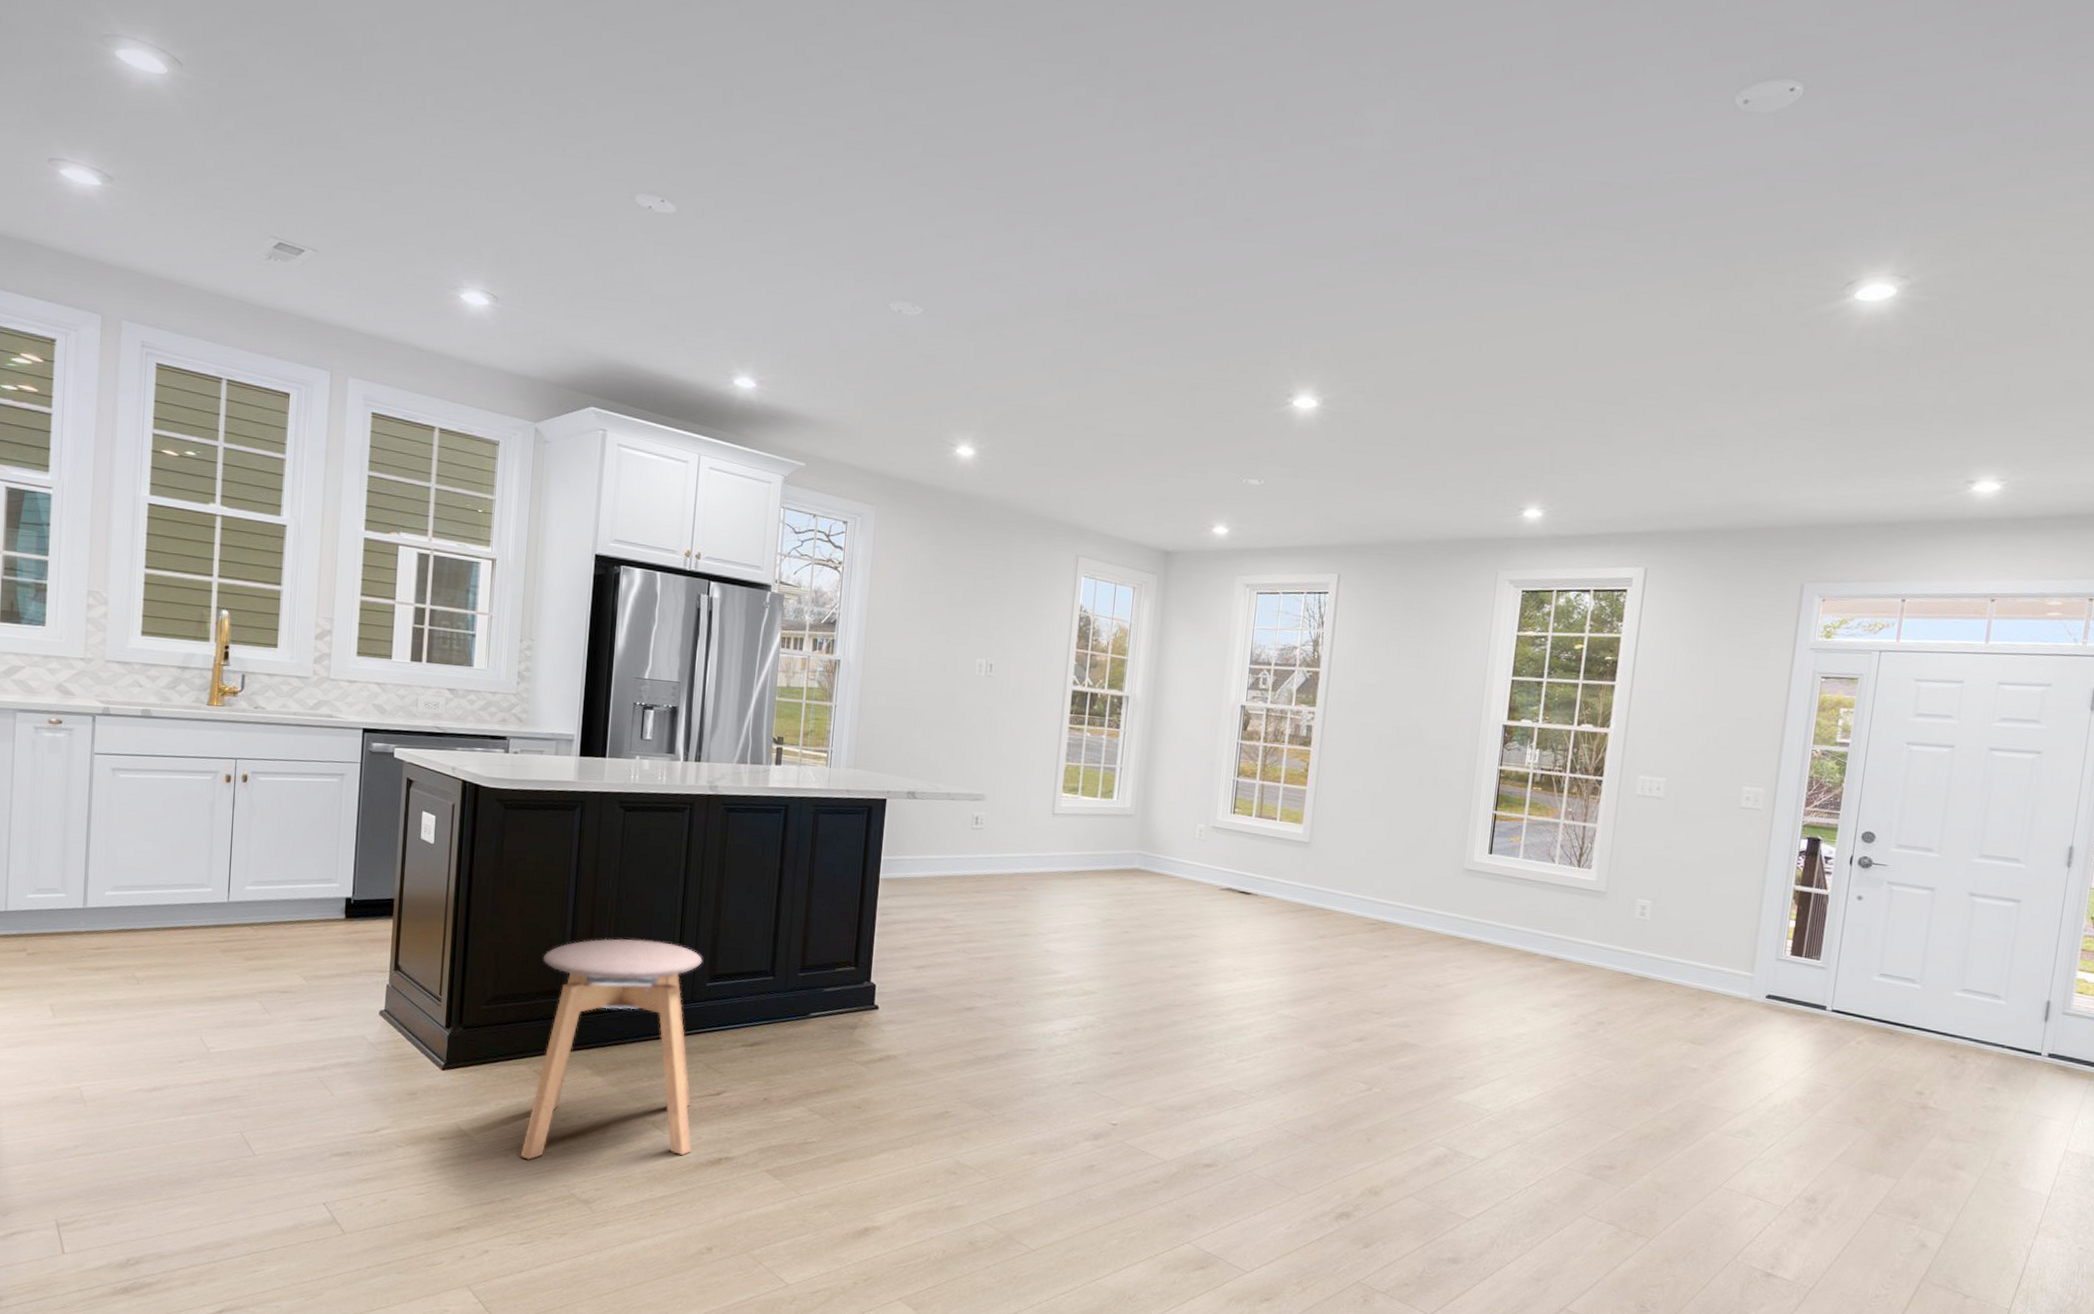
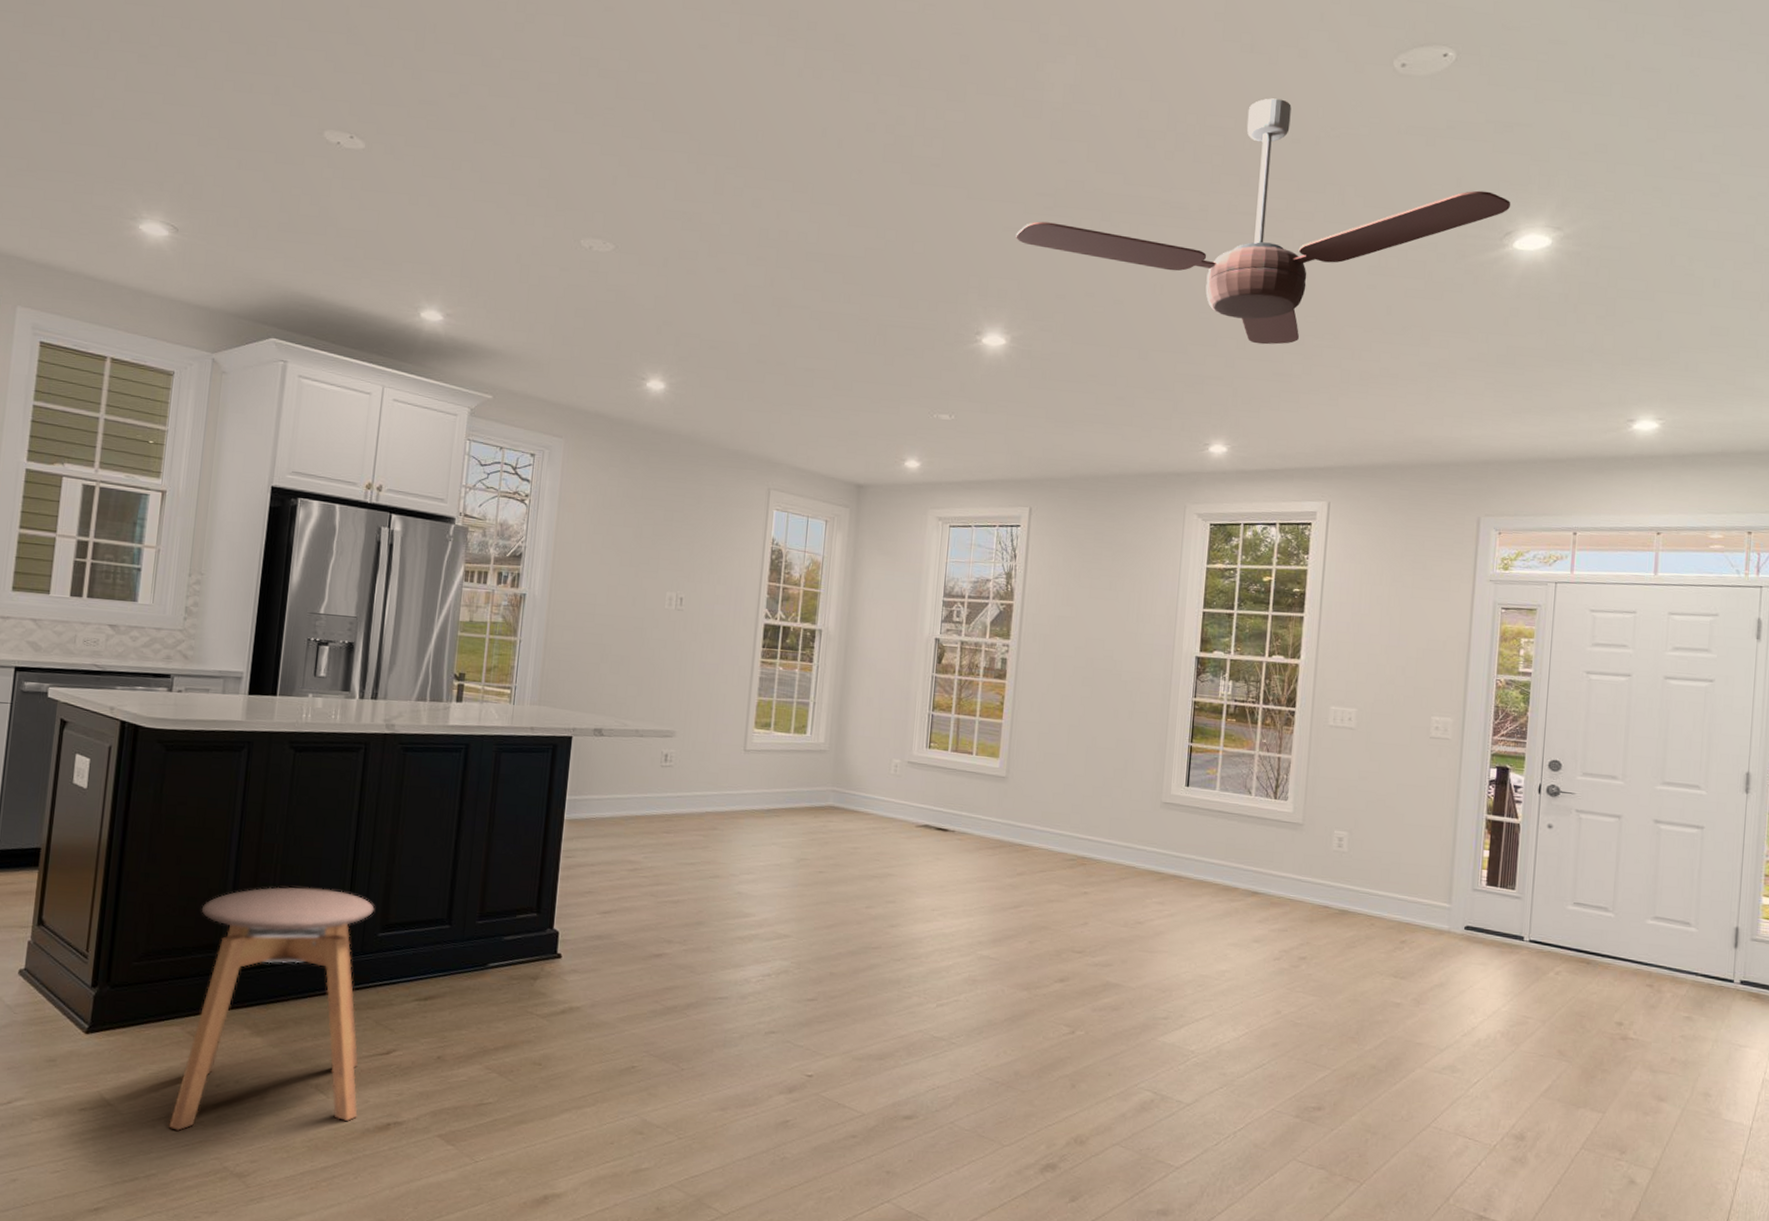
ceiling fan: none [1330,141,1855,405] -> present [1016,98,1511,345]

